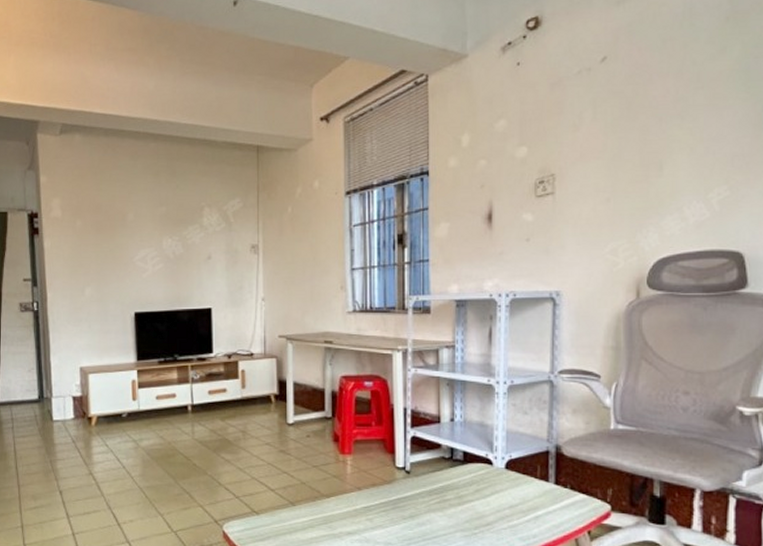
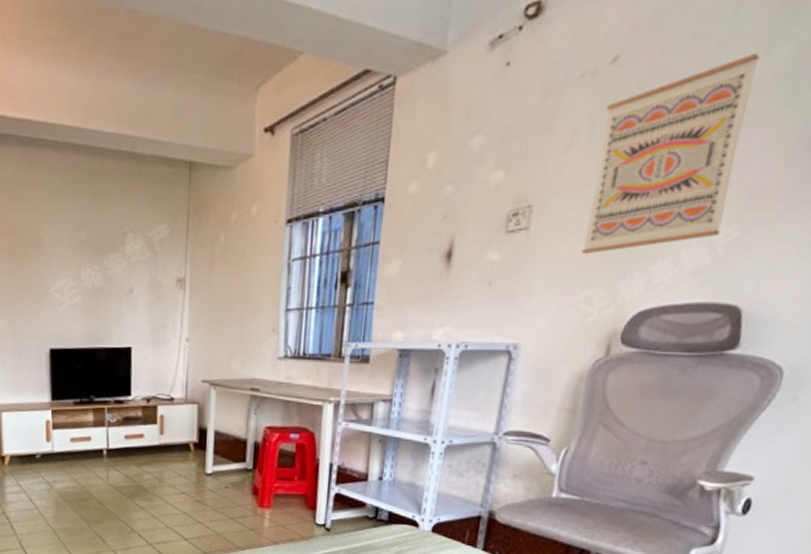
wall art: none [602,54,717,213] -> present [582,54,760,255]

